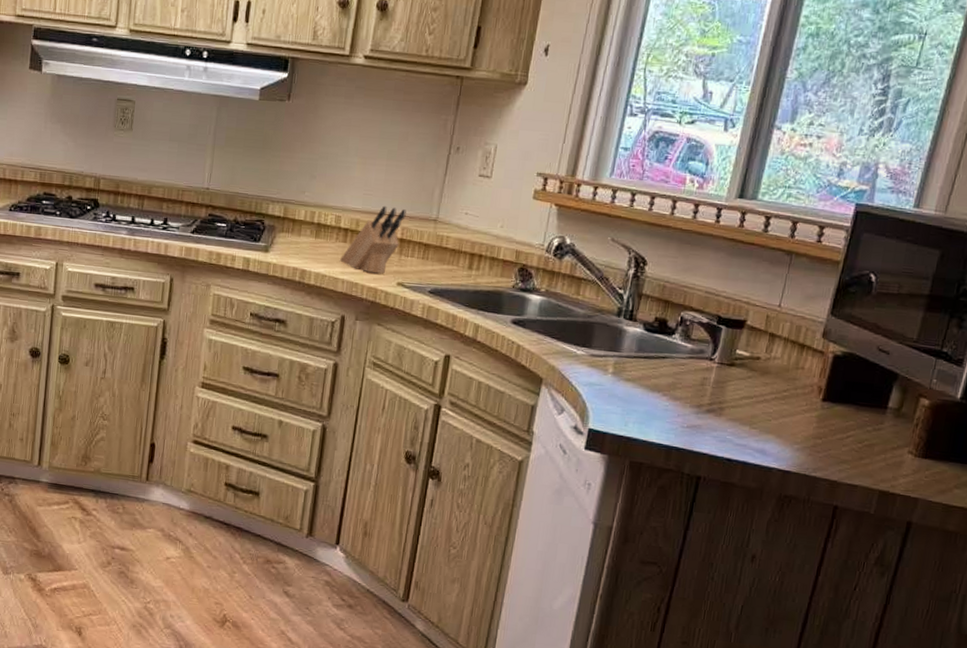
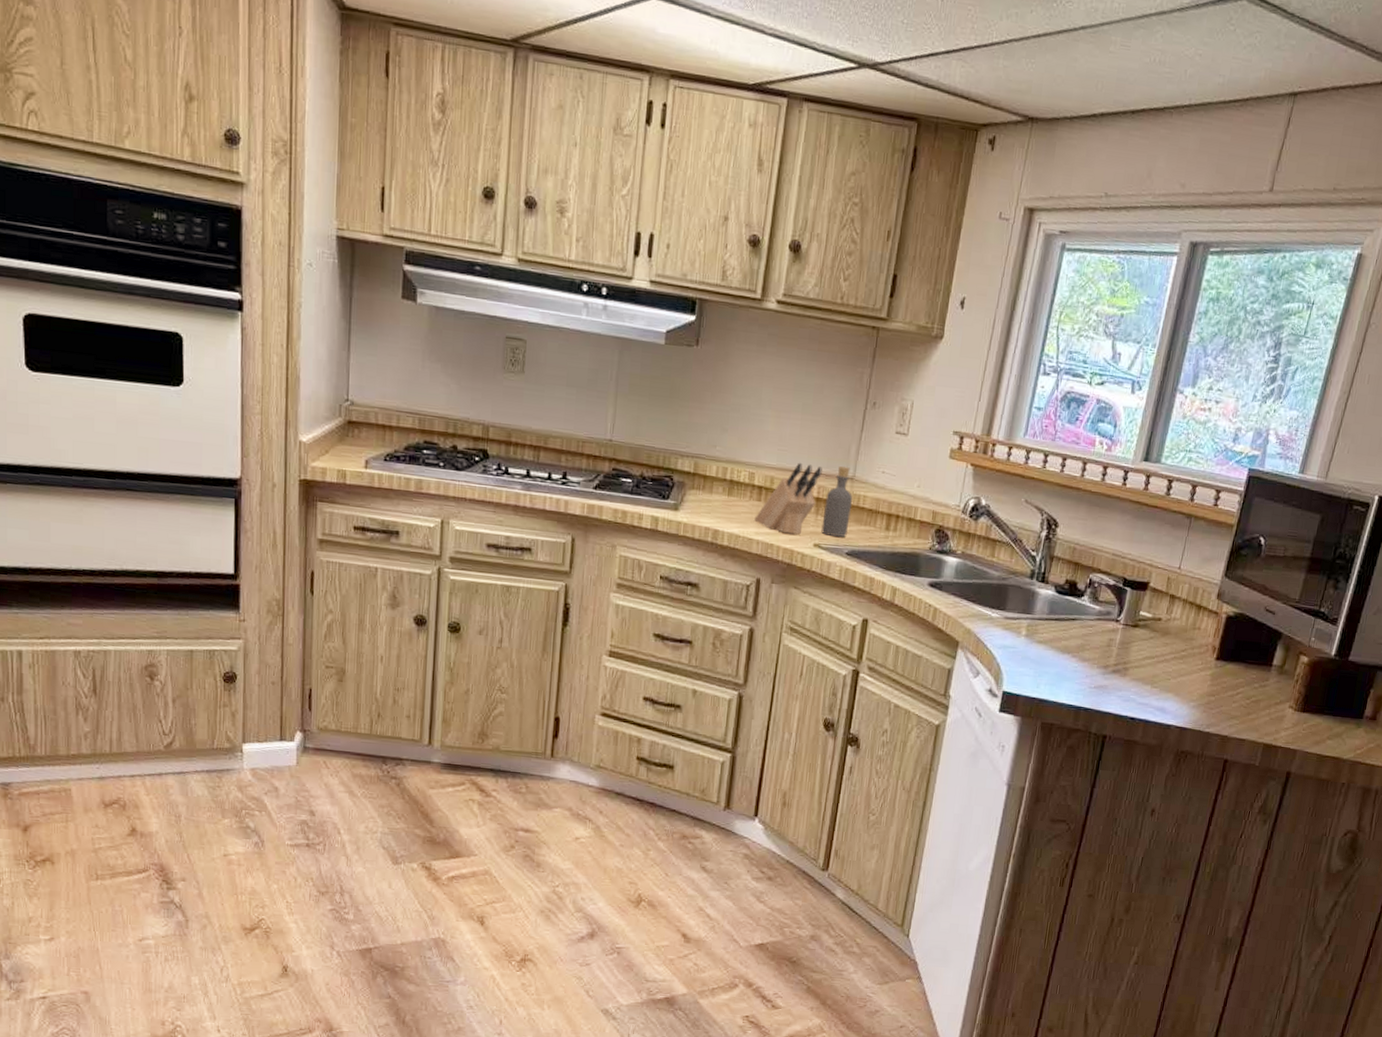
bottle: none [404,209,436,276] -> present [821,466,853,537]

